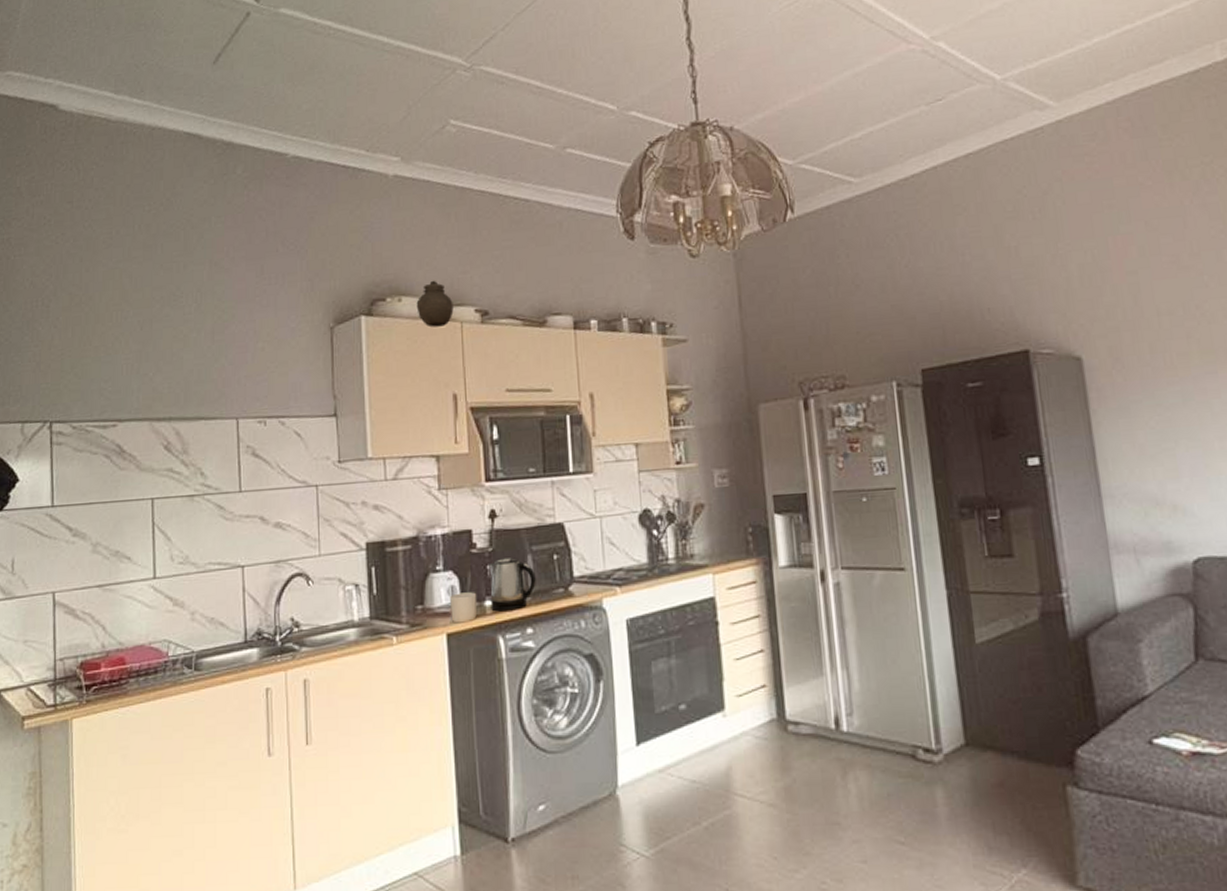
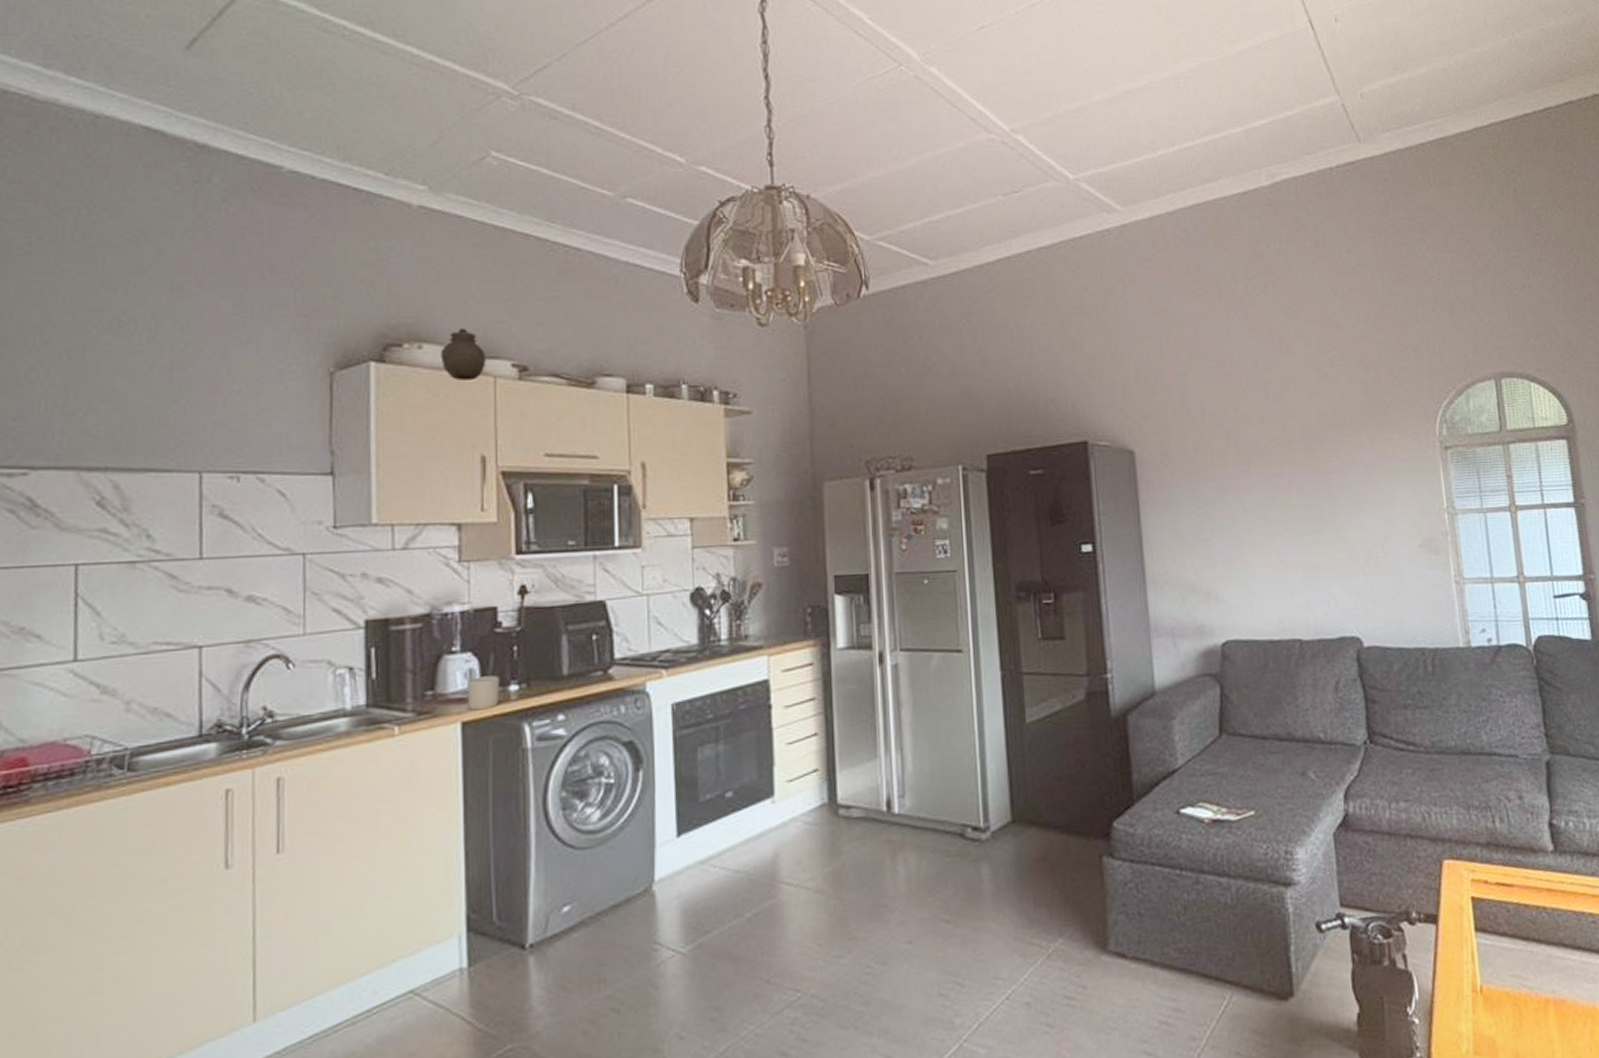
kettle: present [489,557,536,612] -> none [516,638,571,697]

